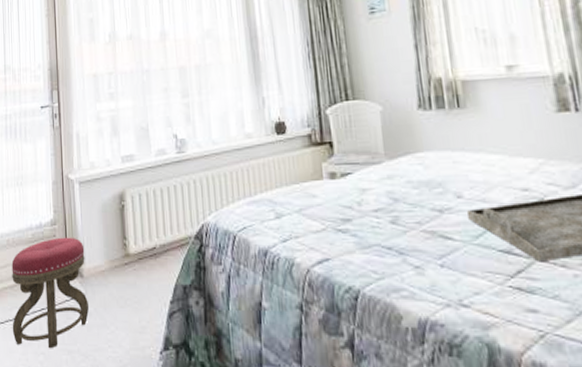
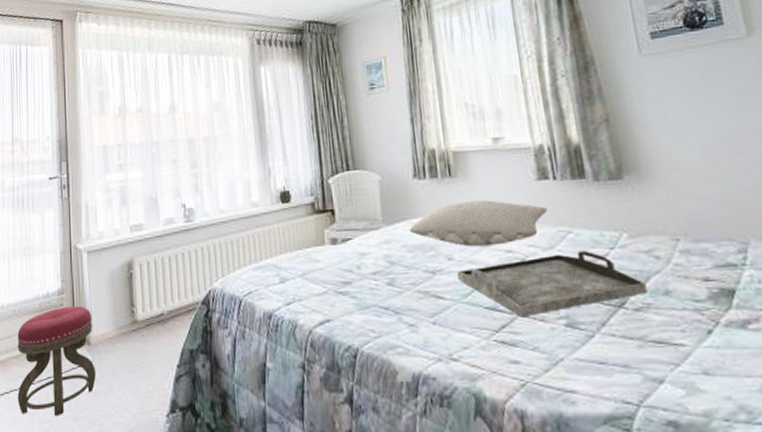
pillow: none [413,133,570,184] -> present [409,200,548,247]

